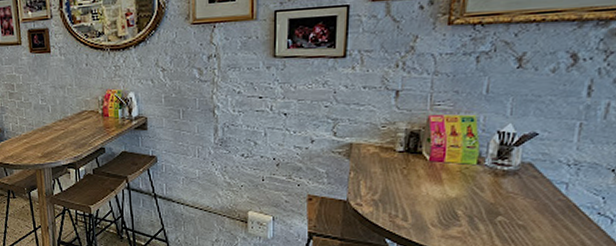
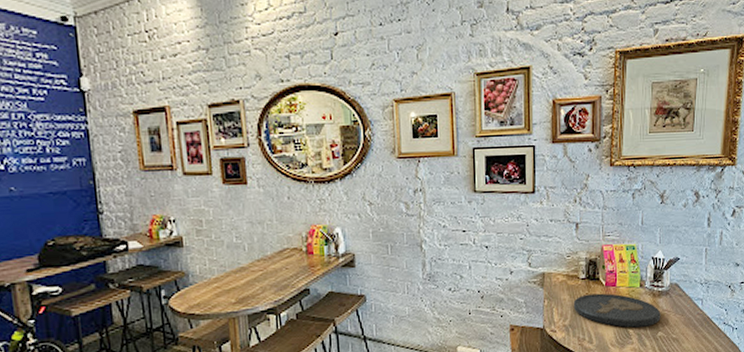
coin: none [385,168,504,209] -> present [573,293,661,328]

